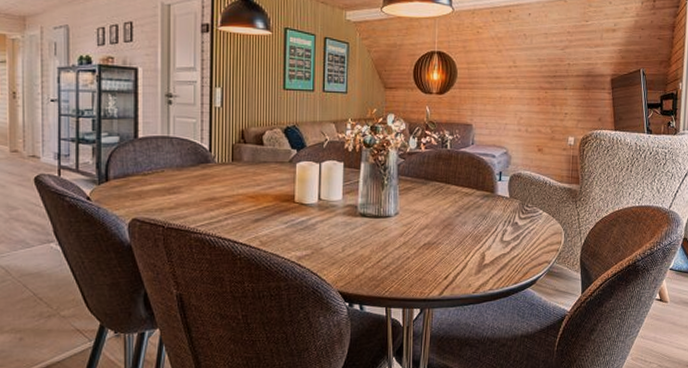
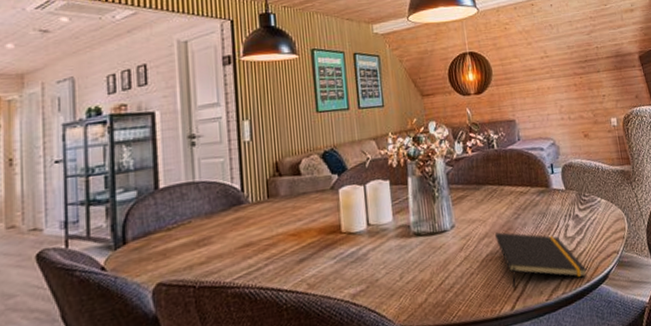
notepad: none [434,226,517,279] -> present [494,232,587,288]

